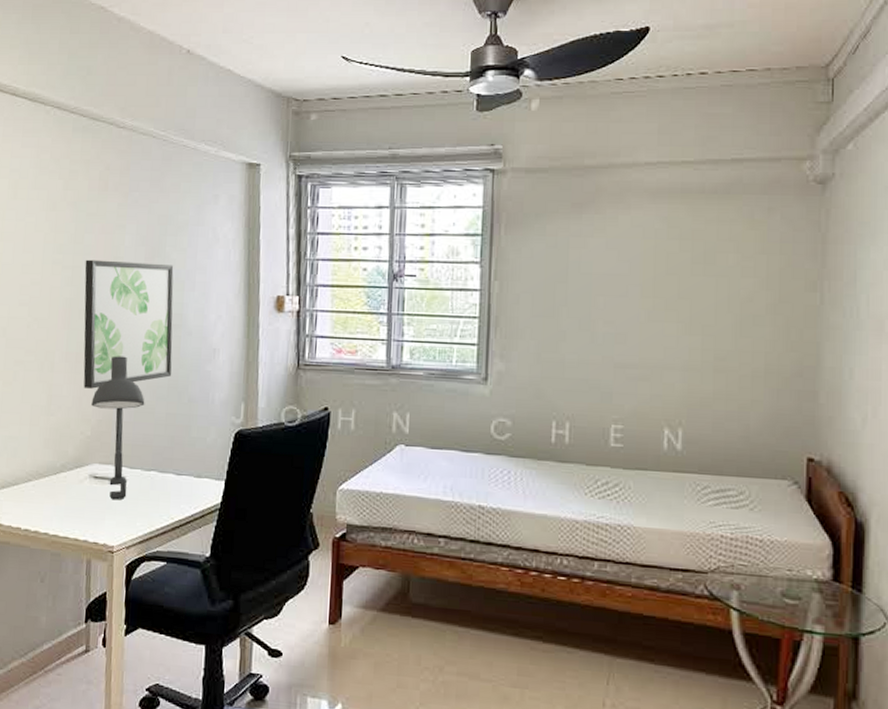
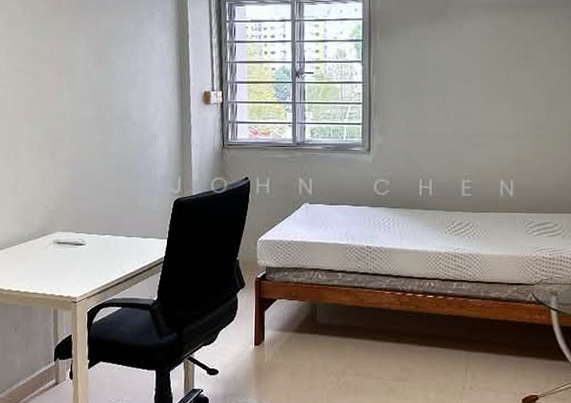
wall art: present [83,259,174,389] -> none [43,66,120,171]
desk lamp: present [91,356,145,500] -> none [53,144,99,260]

